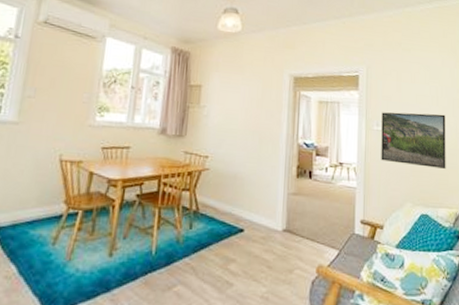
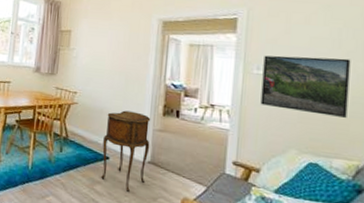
side table: none [236,174,285,267] -> present [101,110,151,192]

